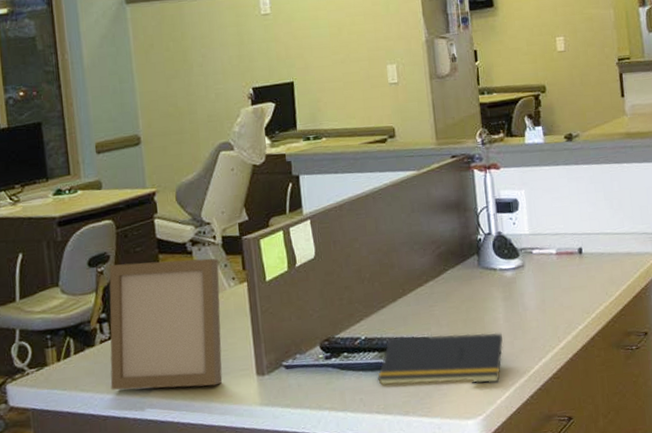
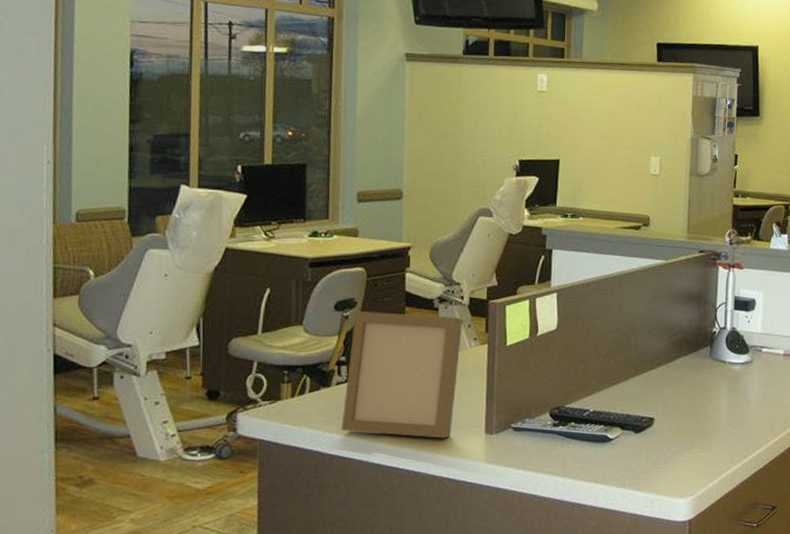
notepad: present [376,332,503,385] -> none [599,413,722,467]

